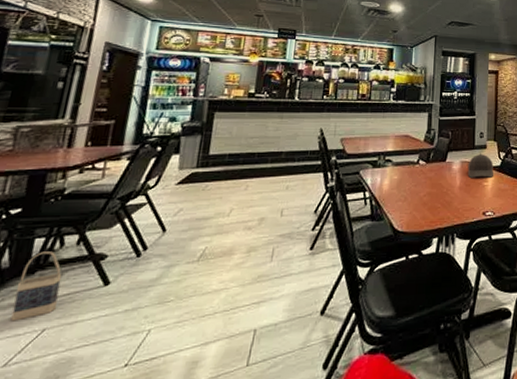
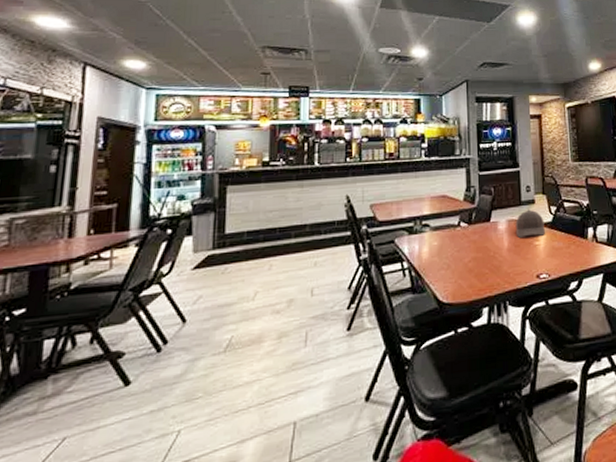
bag: present [10,251,63,322] -> none [27,353,78,432]

